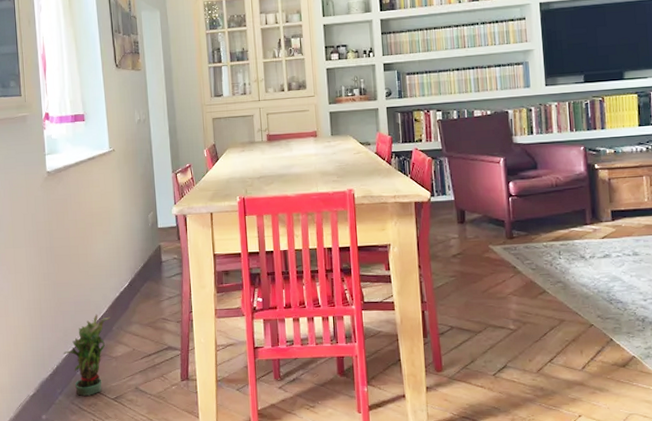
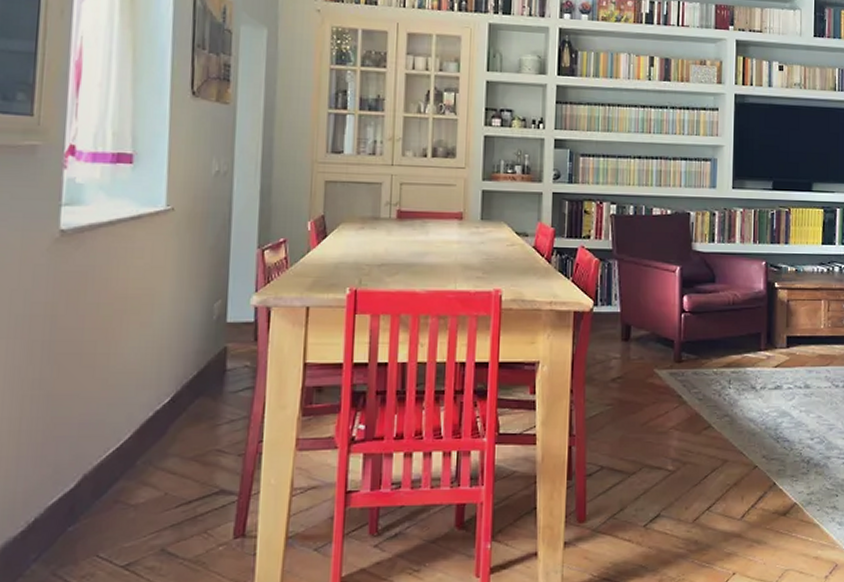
potted plant: present [64,314,111,396] -> none [49,441,135,563]

